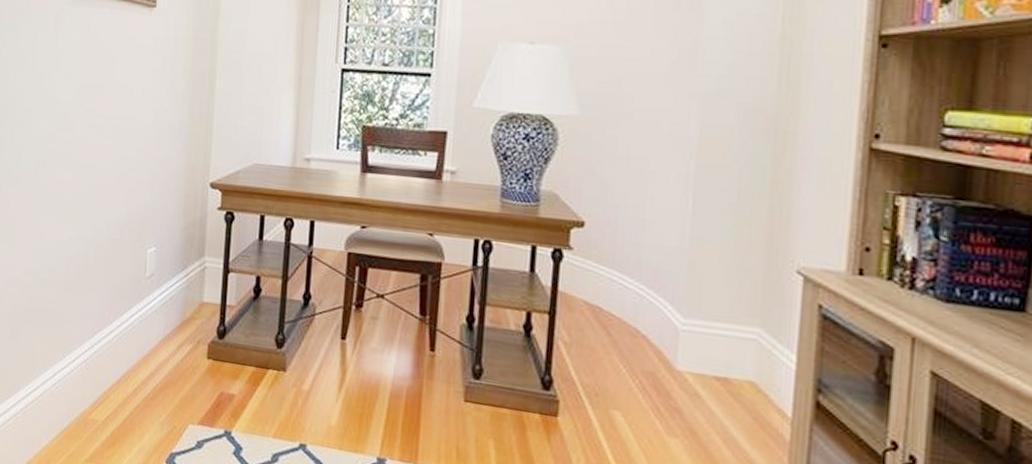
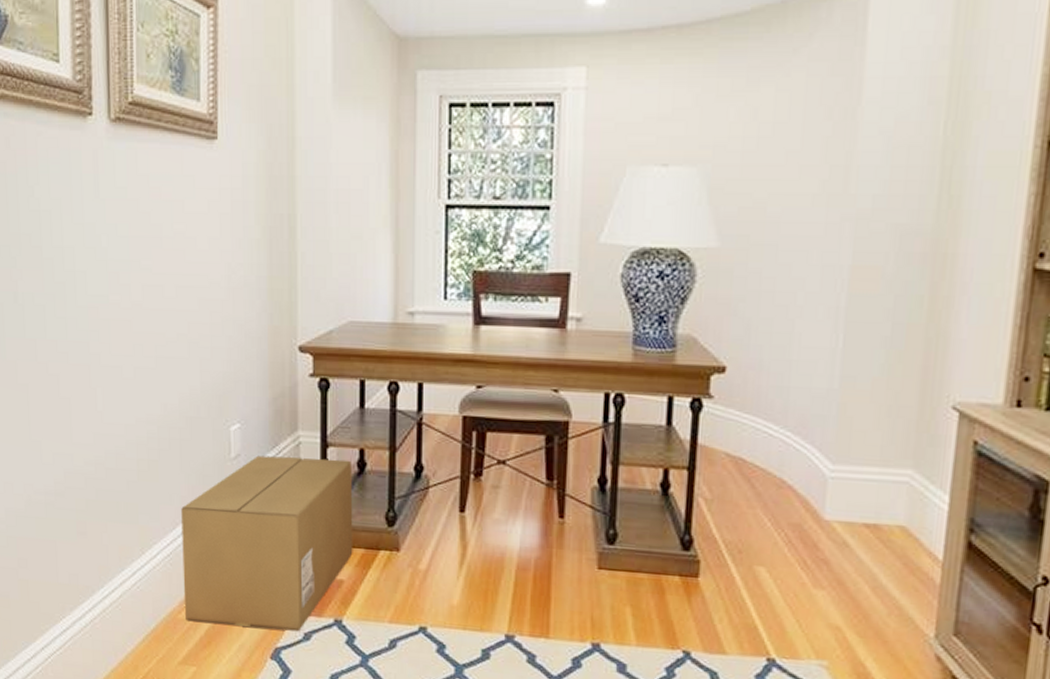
box: none [95,276,249,440] -> present [181,455,353,632]

